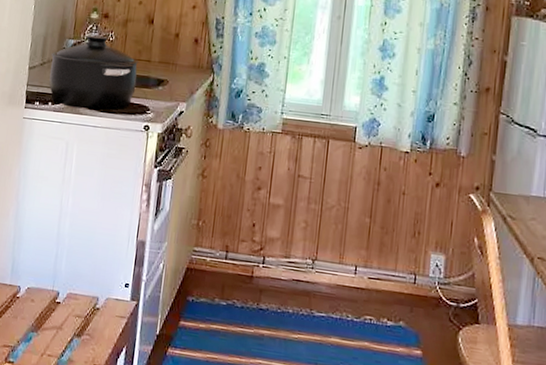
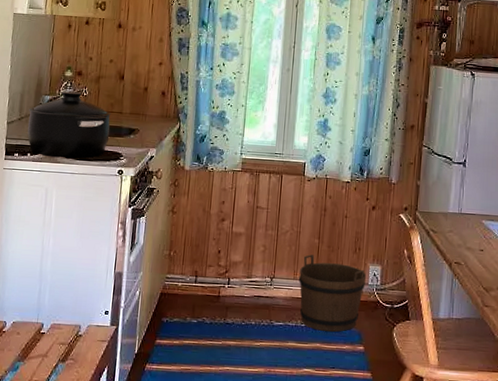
bucket: none [344,235,427,331] -> present [298,254,367,332]

